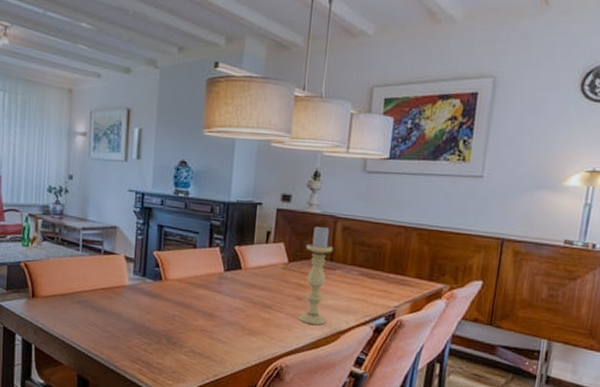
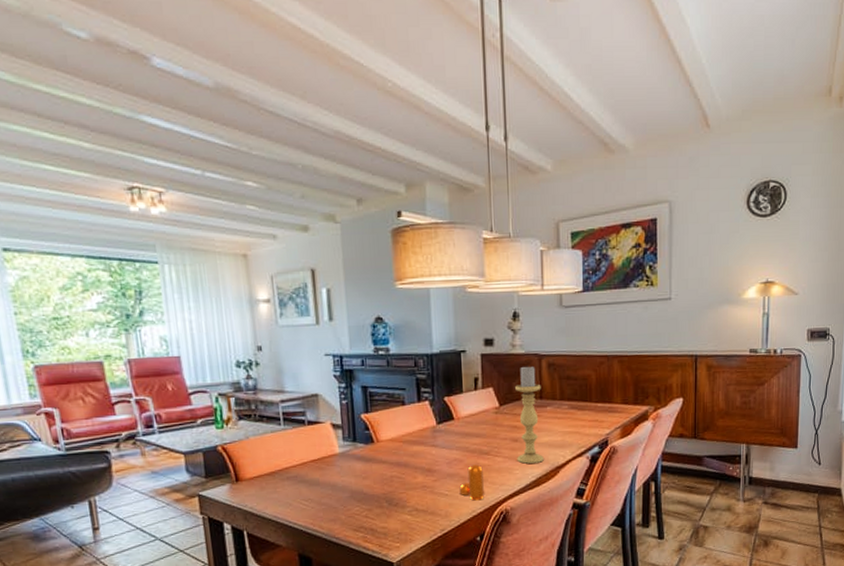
pepper shaker: none [237,315,263,353] -> present [459,463,485,501]

